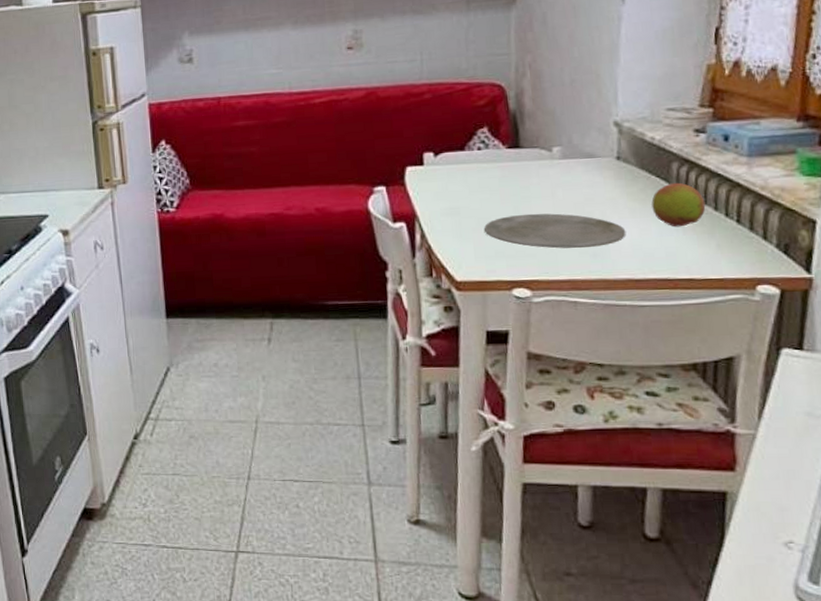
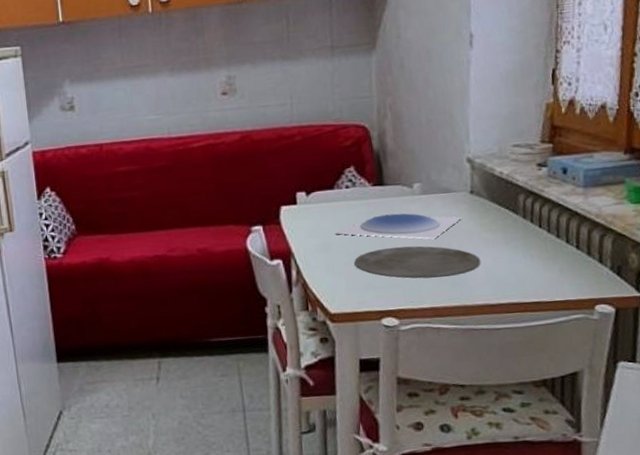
plate: none [465,178,607,207] -> present [336,213,462,240]
fruit: present [651,182,706,227] -> none [502,213,550,255]

